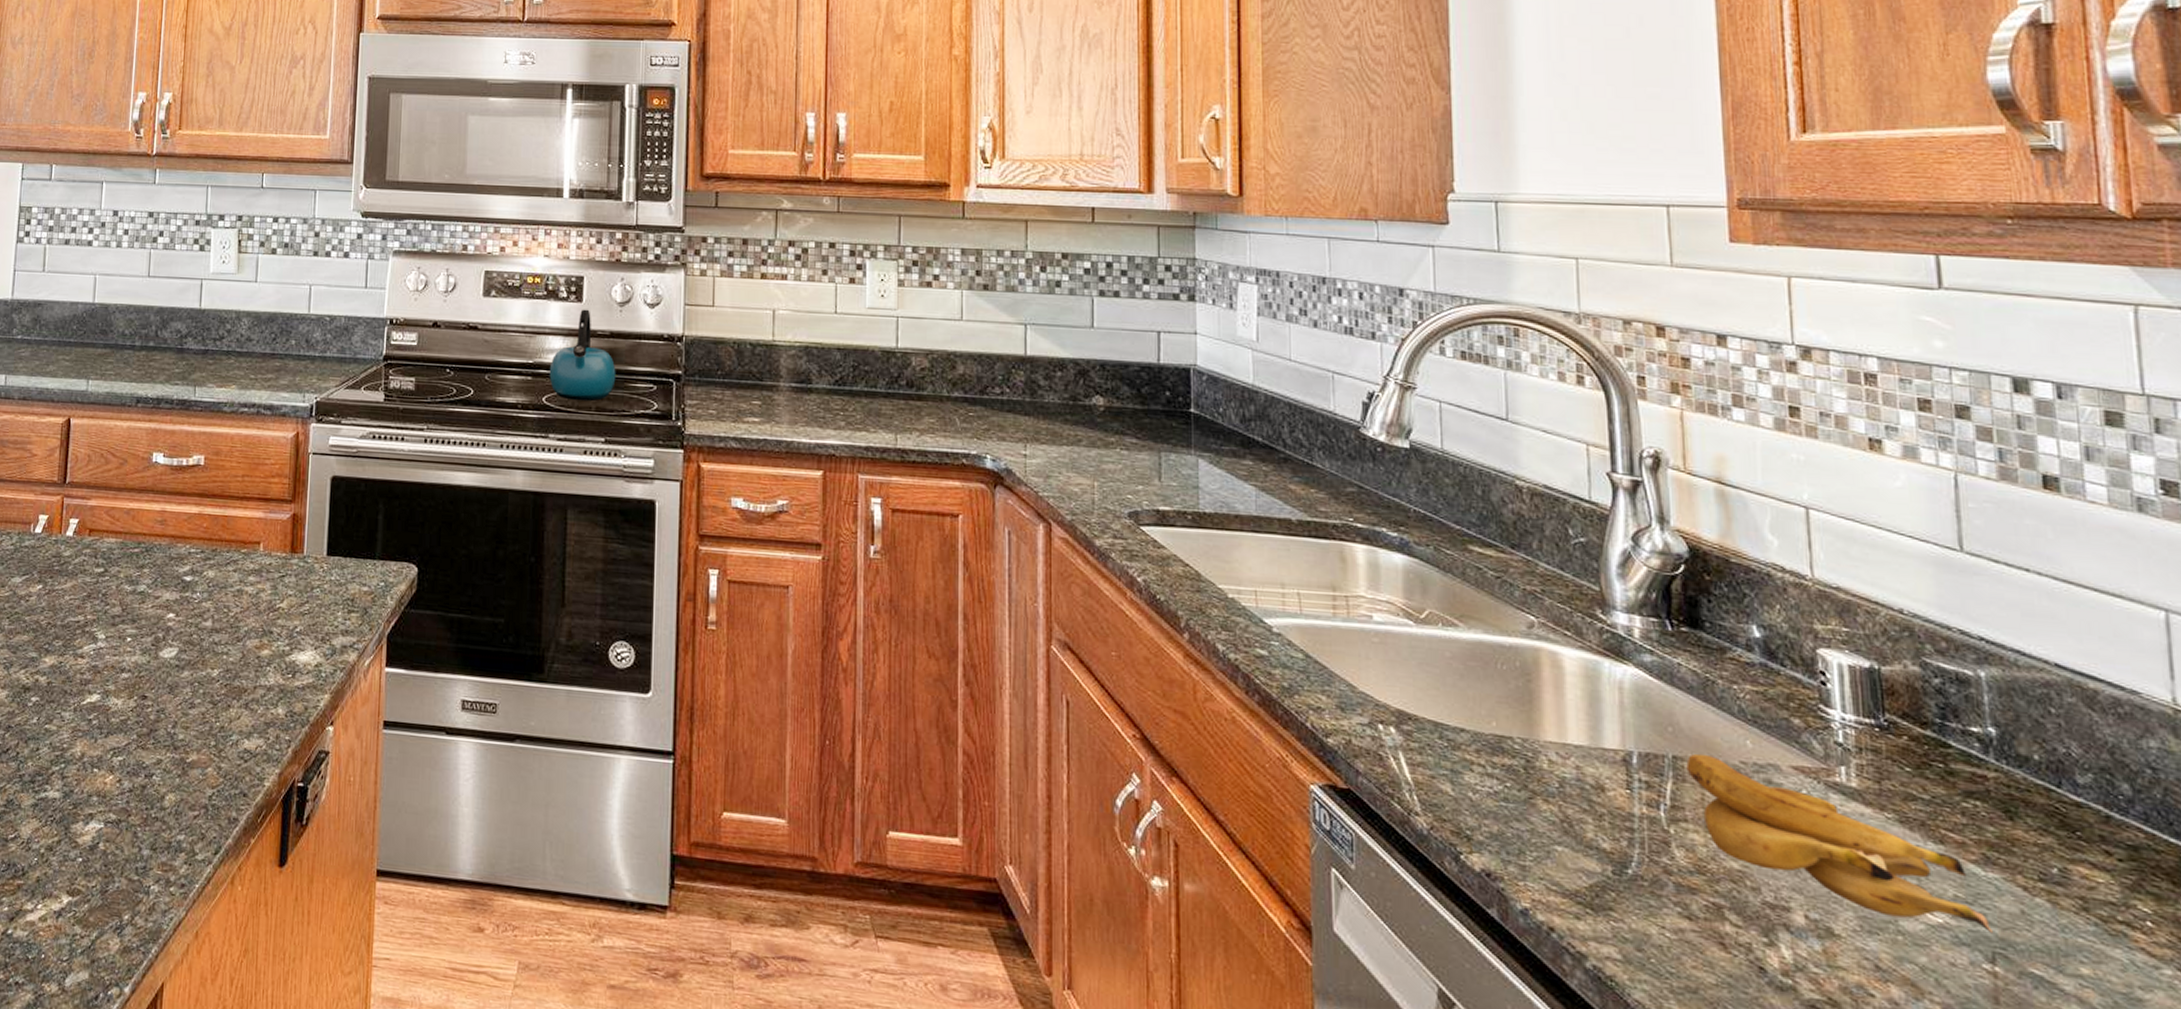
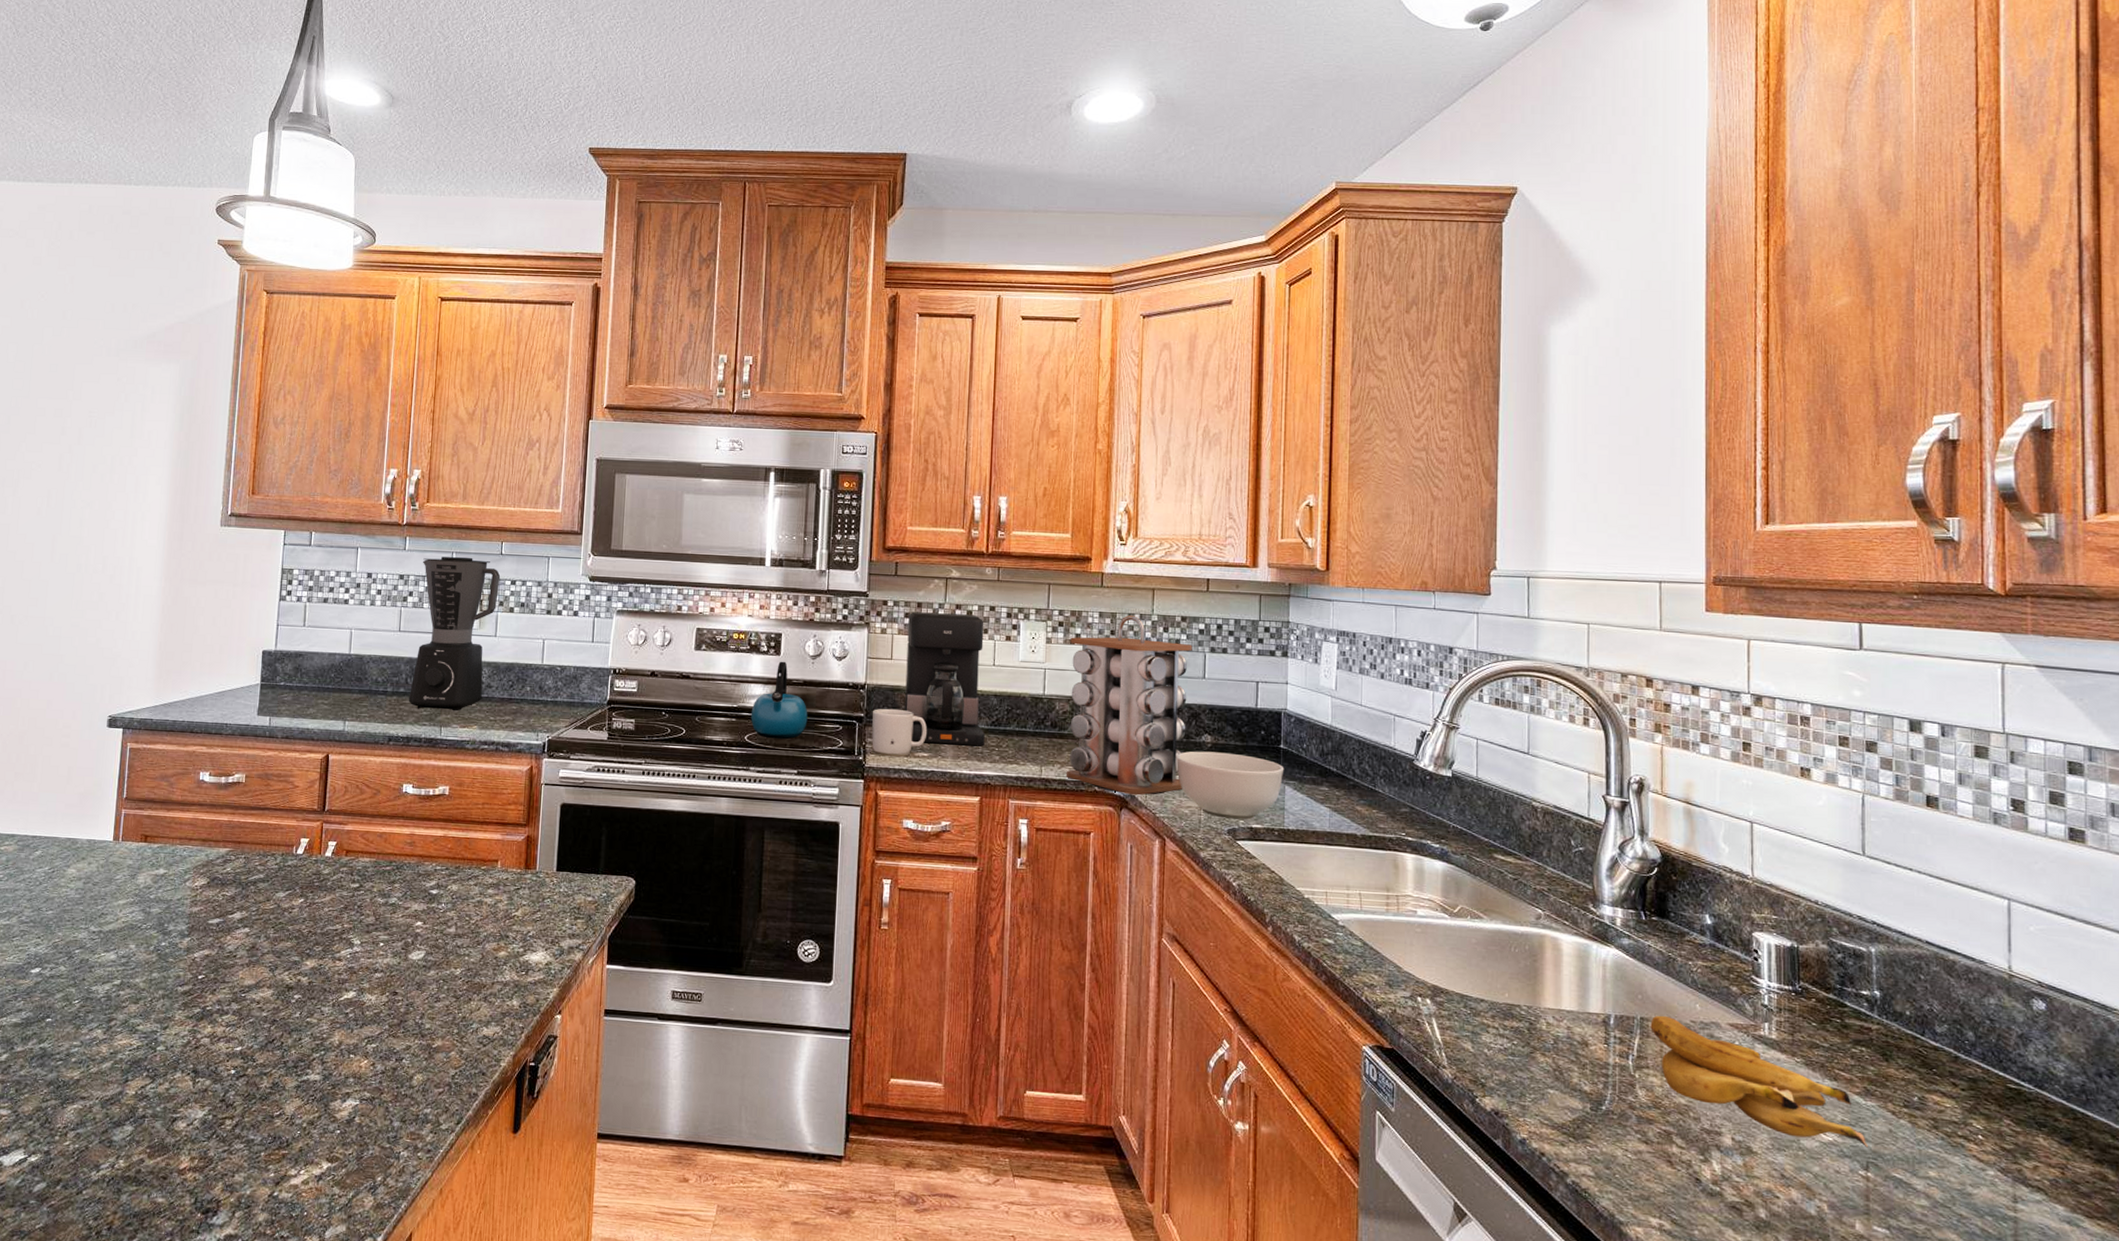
blender: none [158,191,262,369] -> present [408,557,501,712]
mug: none [691,364,758,423] -> present [871,708,928,758]
coffee maker: none [730,250,827,411] -> present [904,612,985,747]
spice rack: none [927,252,1077,470] -> present [1067,615,1193,796]
bowl: none [1060,415,1197,501] -> present [1175,751,1285,820]

